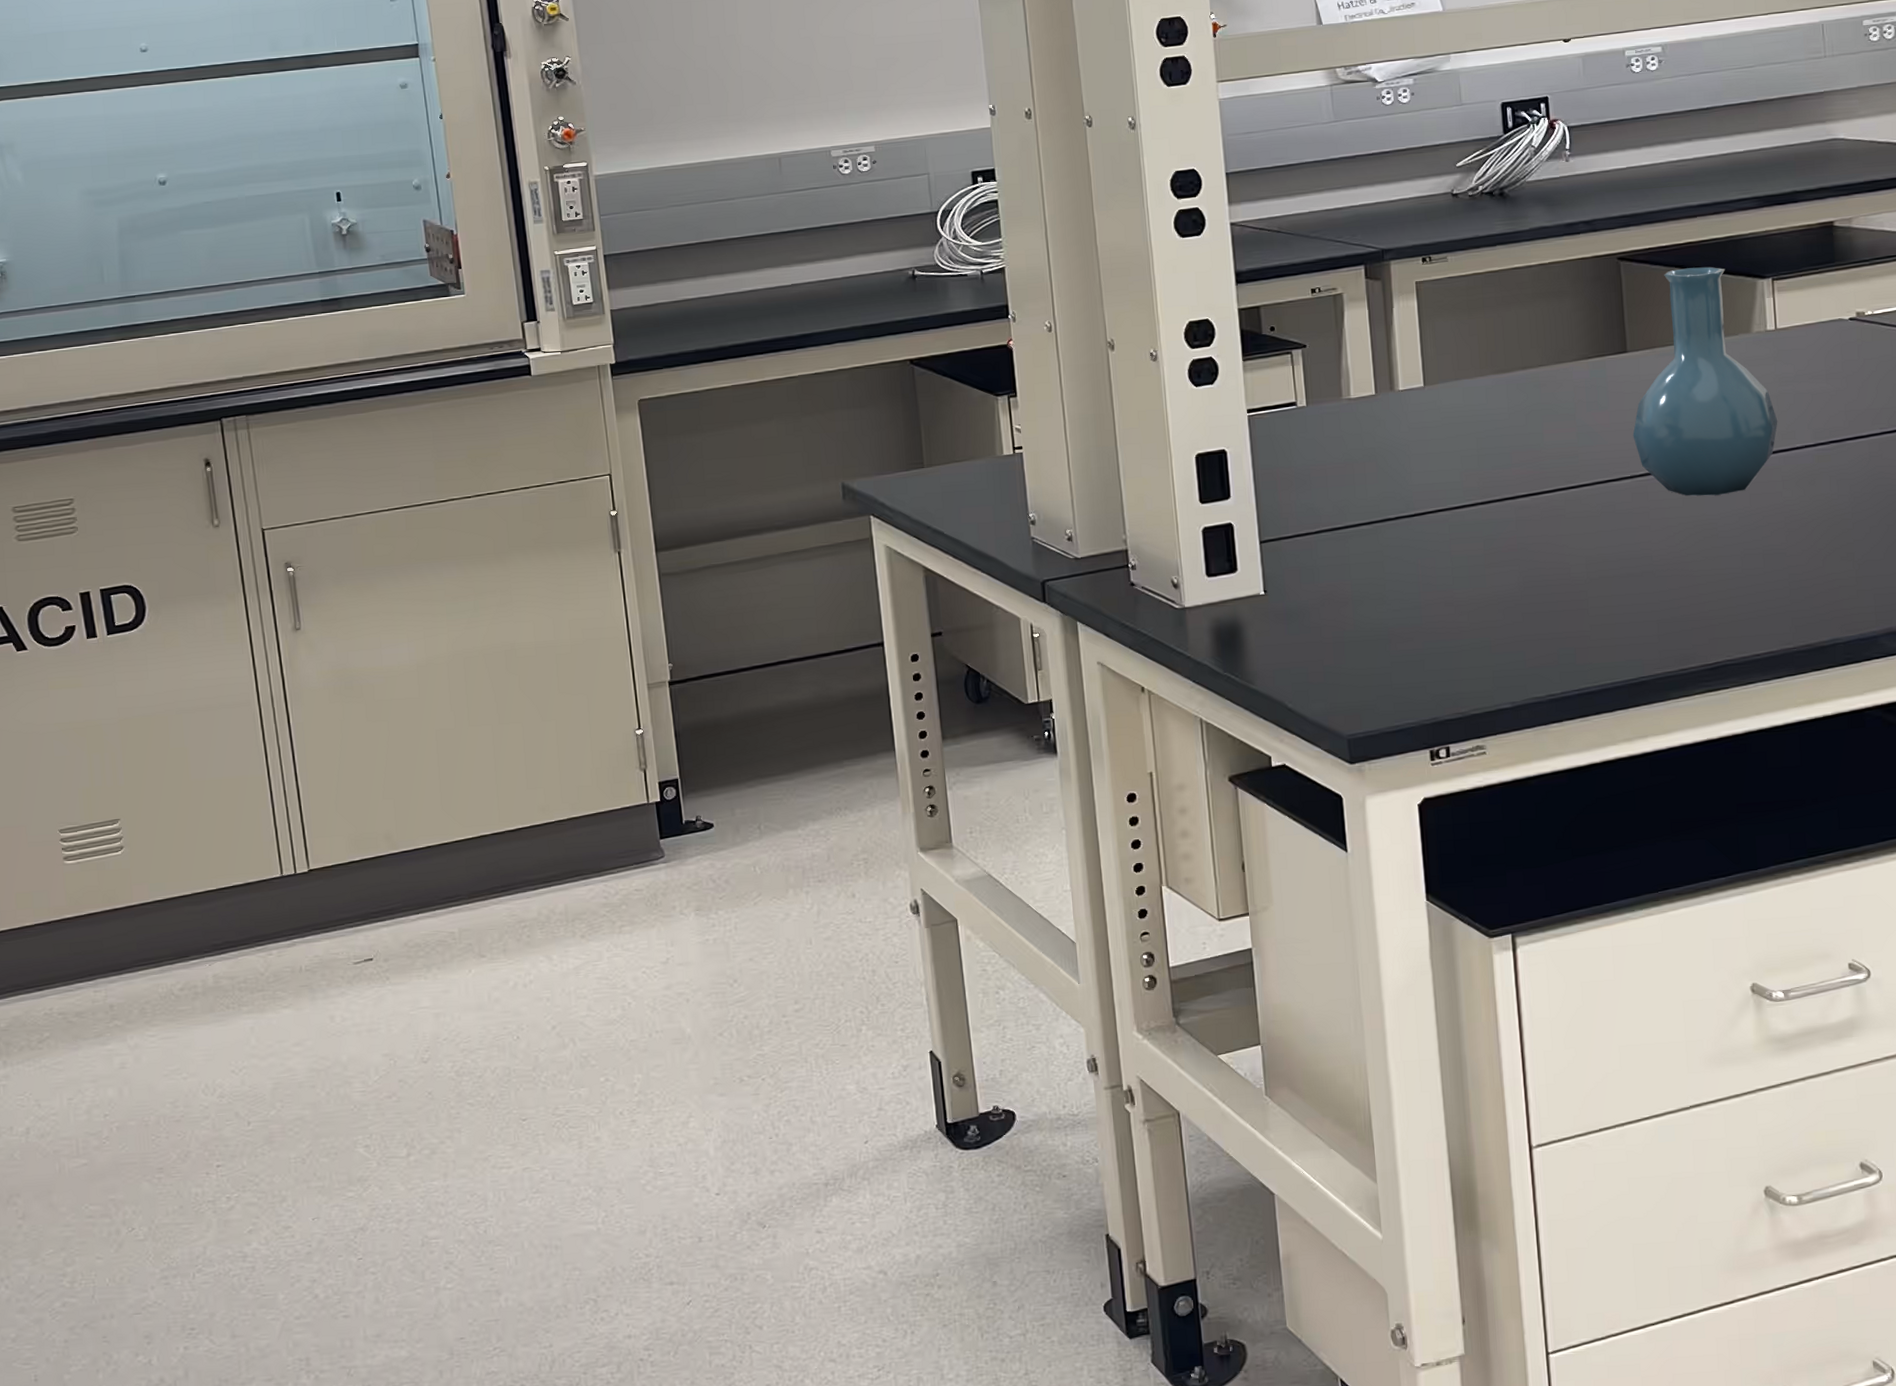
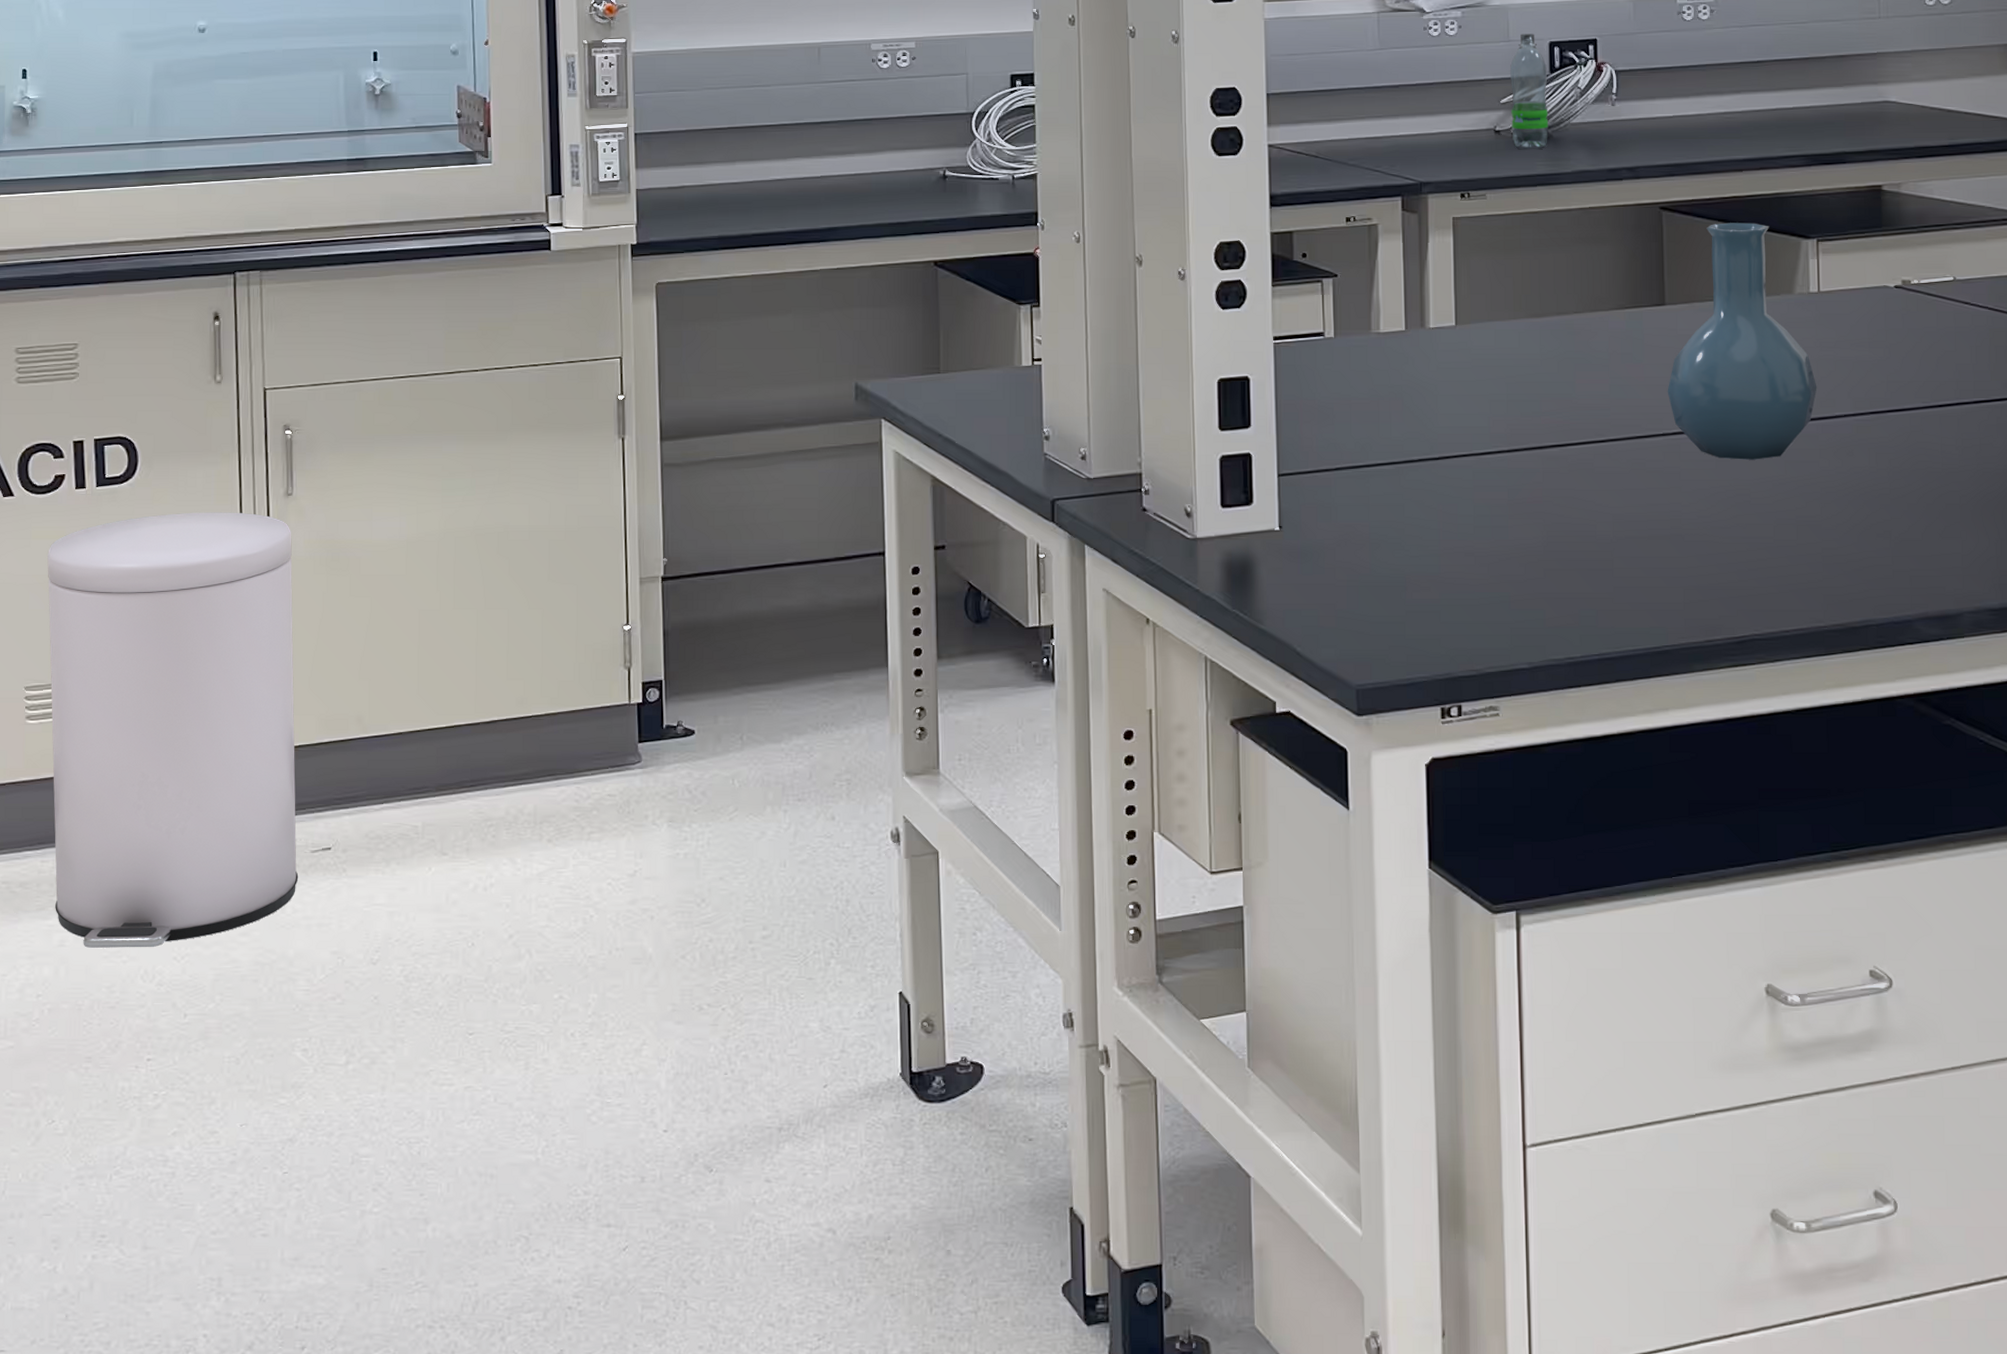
pedal bin: none [67,649,344,1068] -> present [47,512,299,948]
bottle: none [1464,96,1506,211] -> present [1510,34,1549,150]

